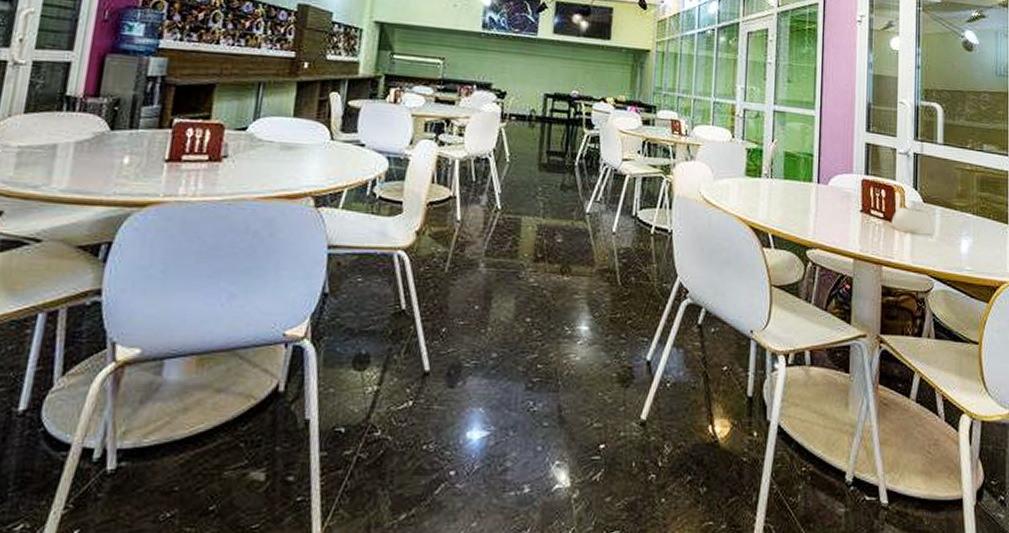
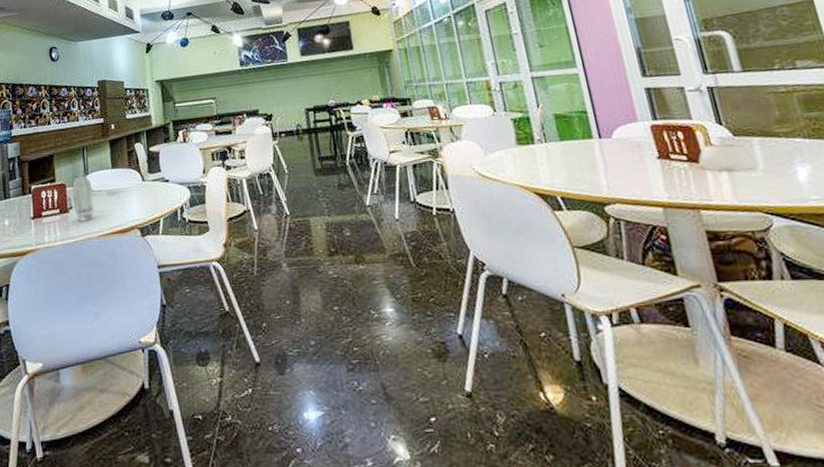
vase: none [230,116,262,176] -> present [72,174,94,221]

